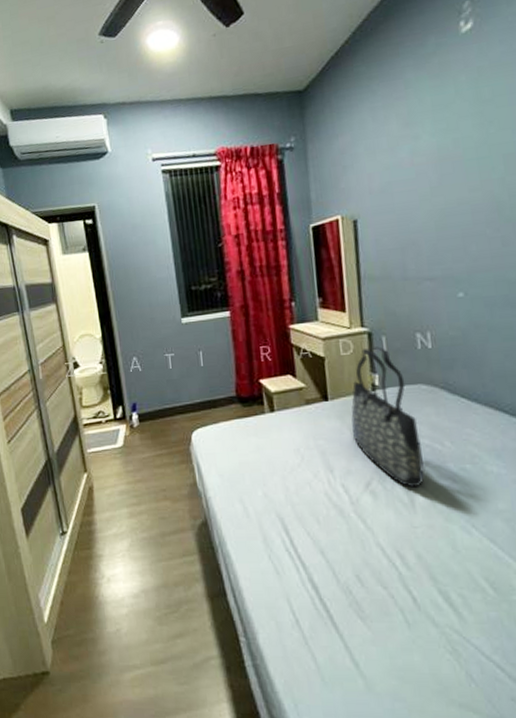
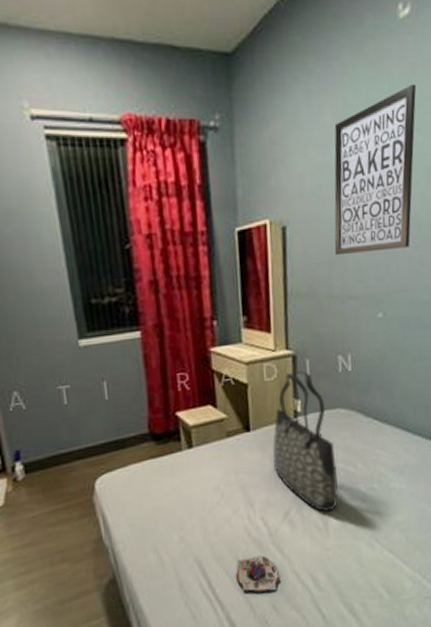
teddy bear: none [317,522,364,562] -> present [236,555,280,594]
wall art: none [400,84,490,242] -> present [334,84,416,256]

